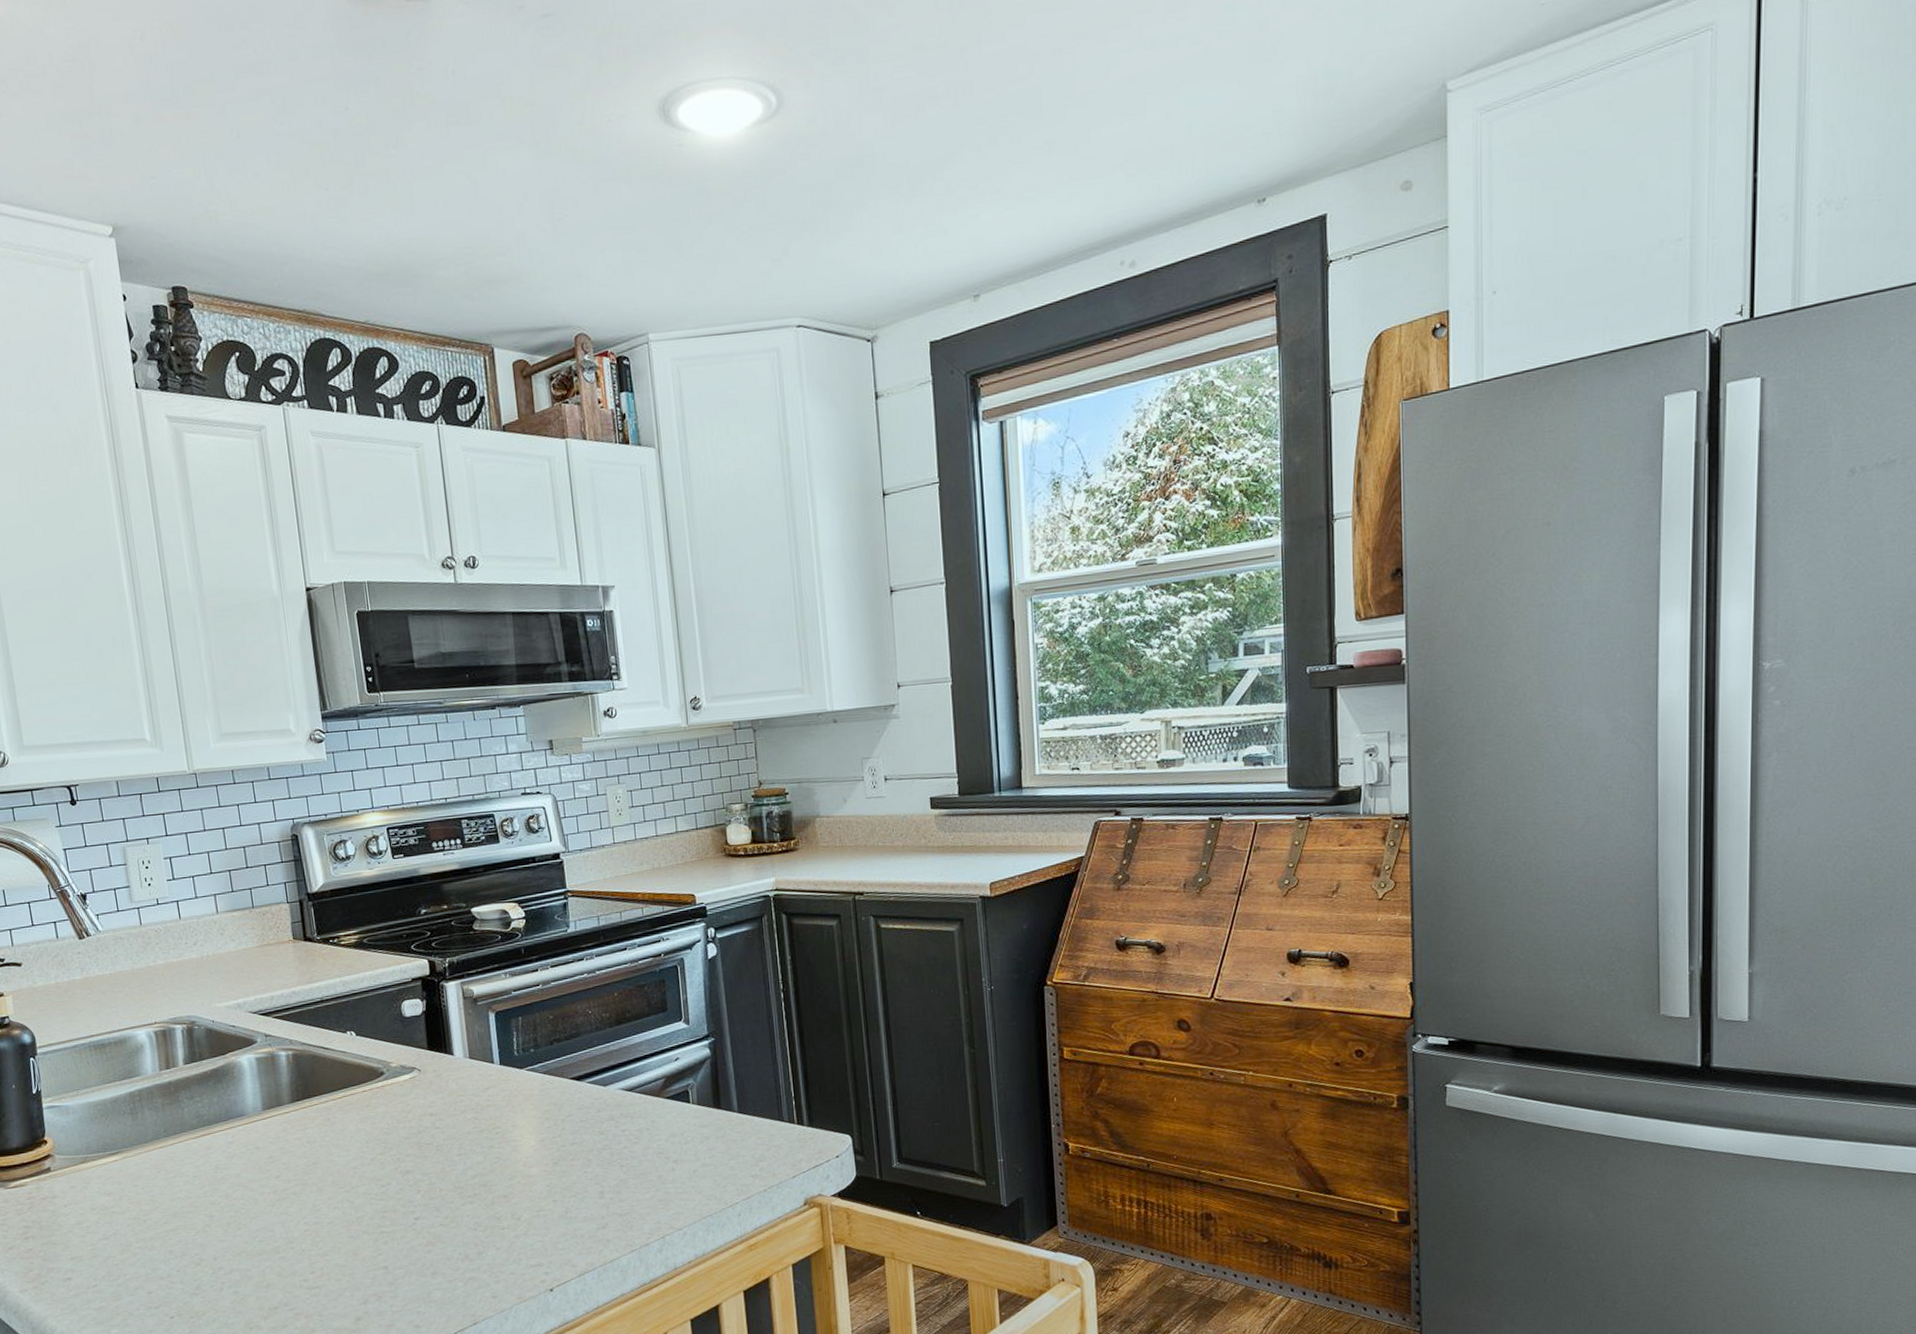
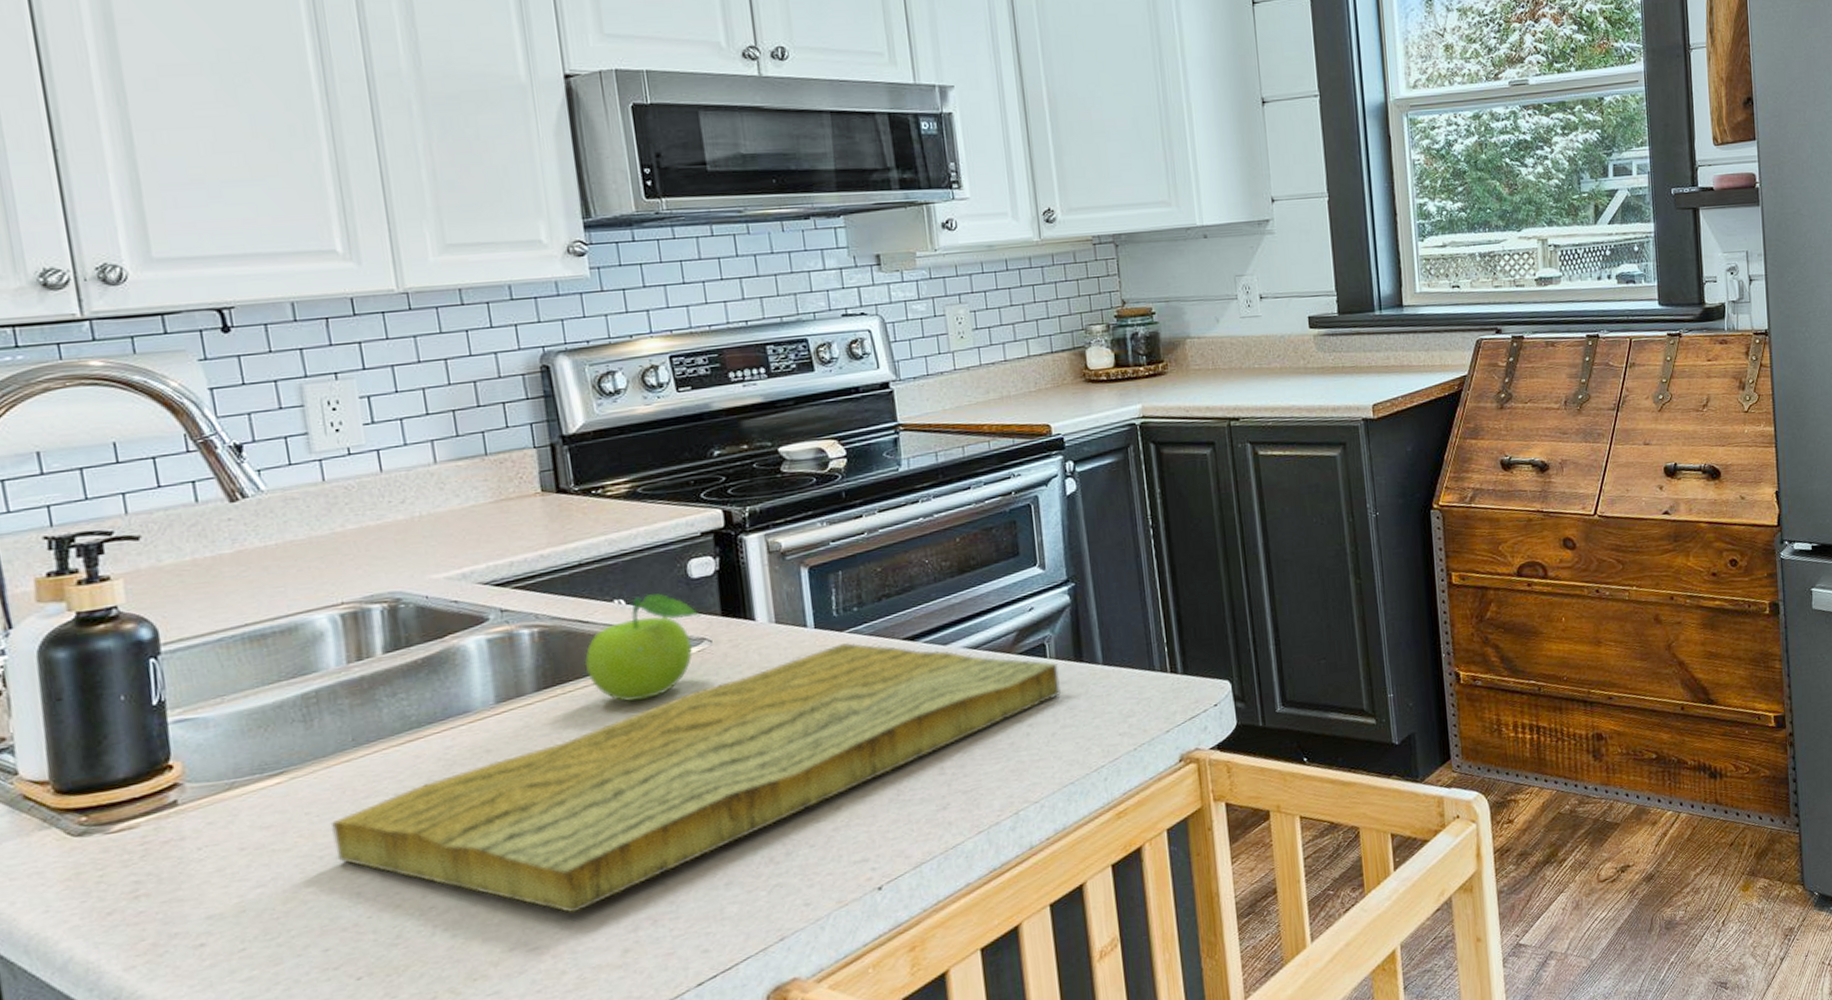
cutting board: none [150,1079,701,1284] -> present [330,643,1060,913]
fruit: none [326,1028,412,1117] -> present [584,593,701,702]

